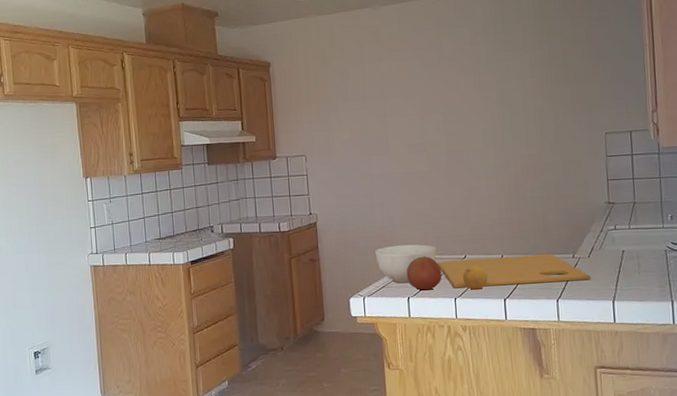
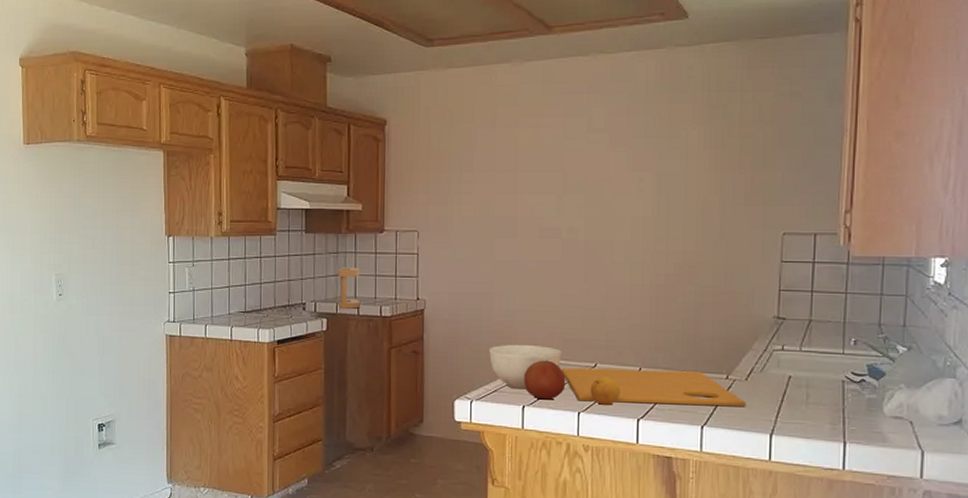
paper towel holder: none [238,191,261,229] -> present [337,267,360,310]

